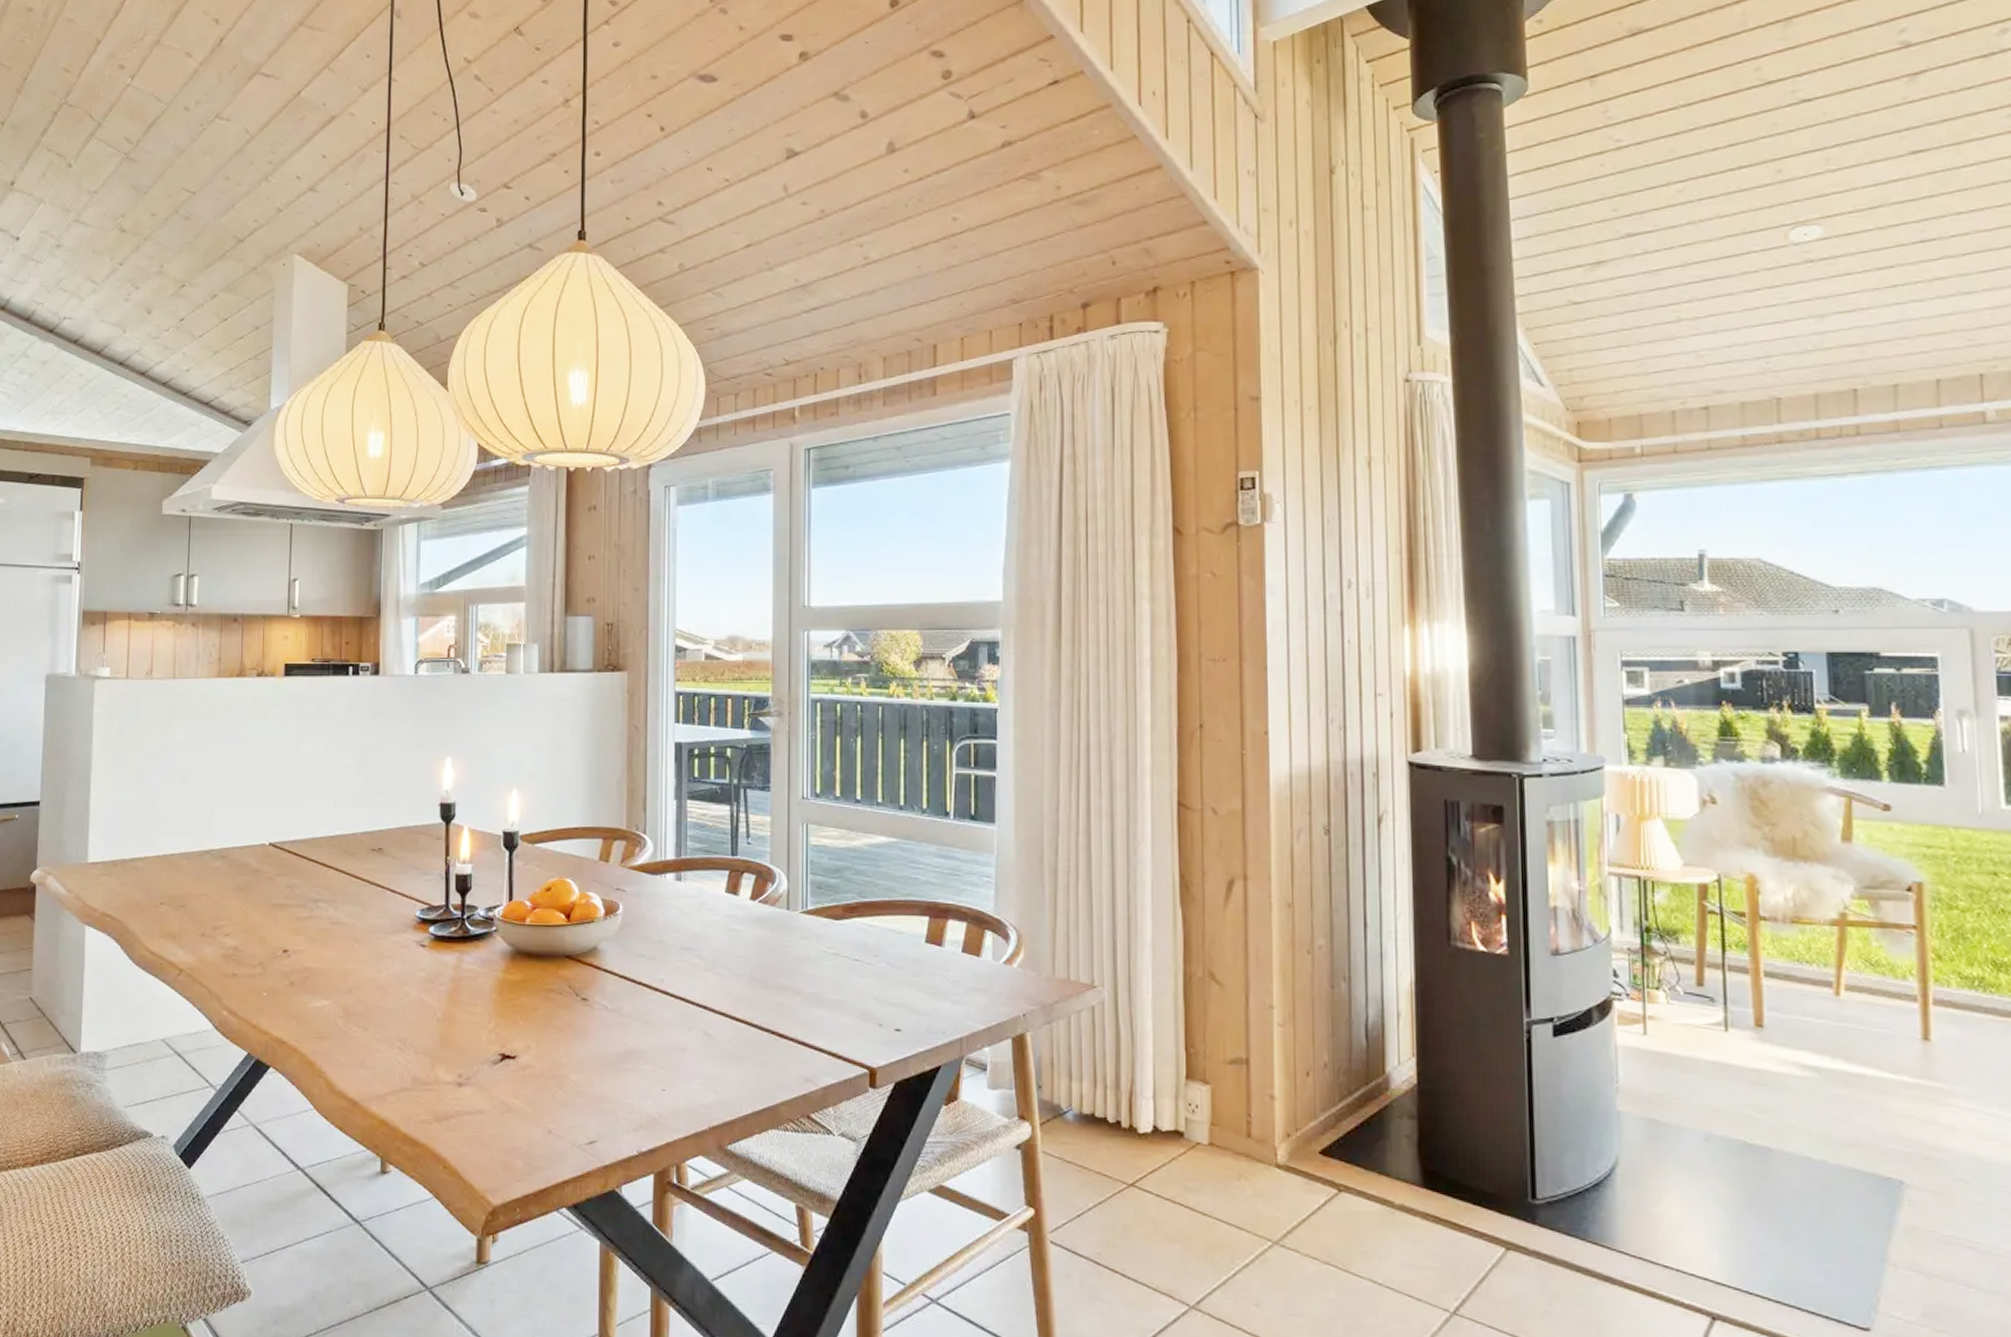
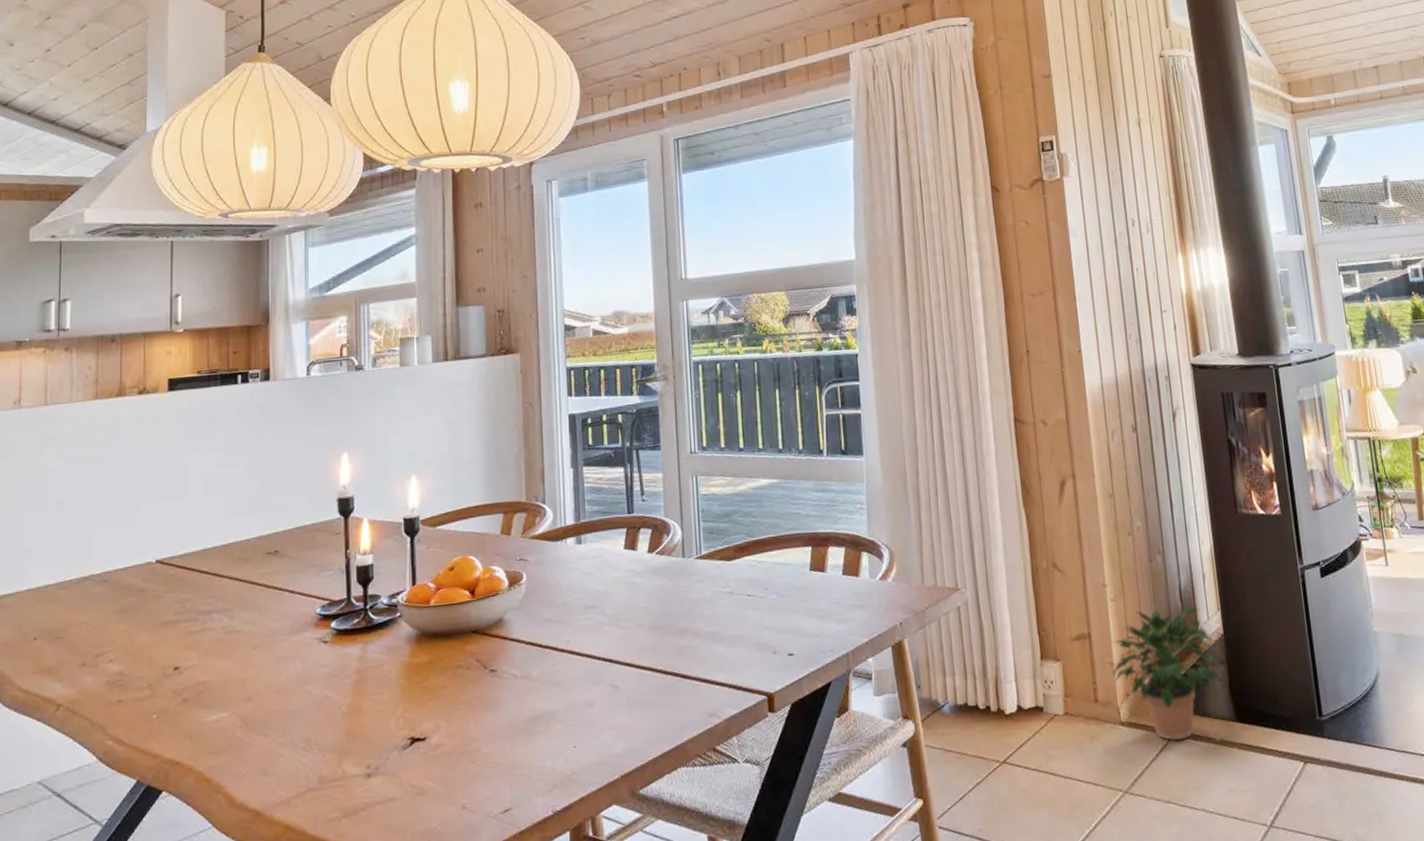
potted plant: none [1273,1040,1413,1196] -> present [1112,607,1224,740]

